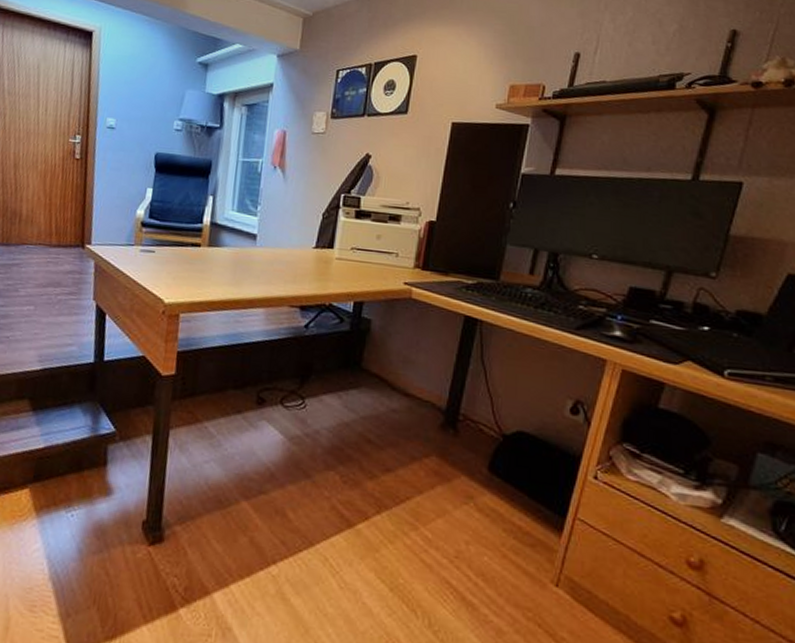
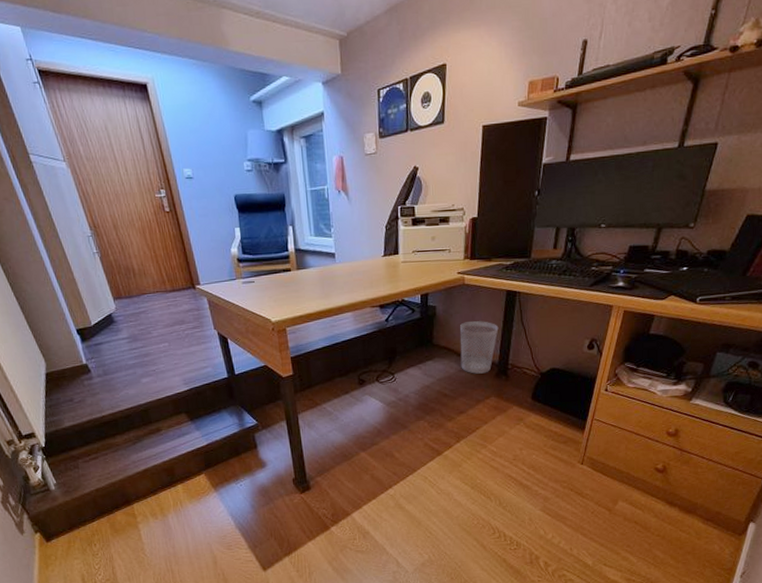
wastebasket: none [394,346,450,421] -> present [460,321,499,374]

